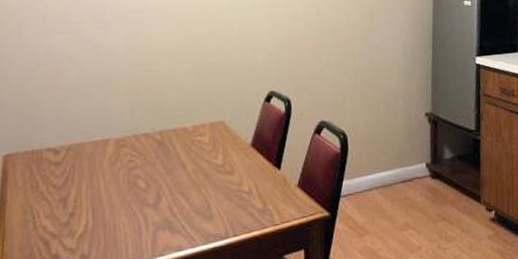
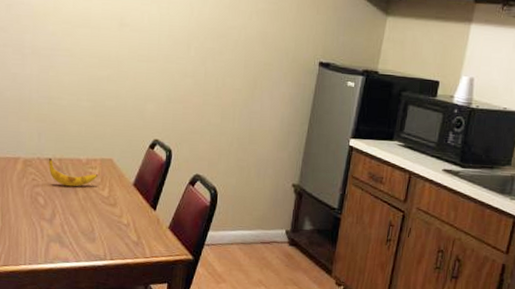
banana: none [147,132,209,162] -> present [49,157,99,187]

